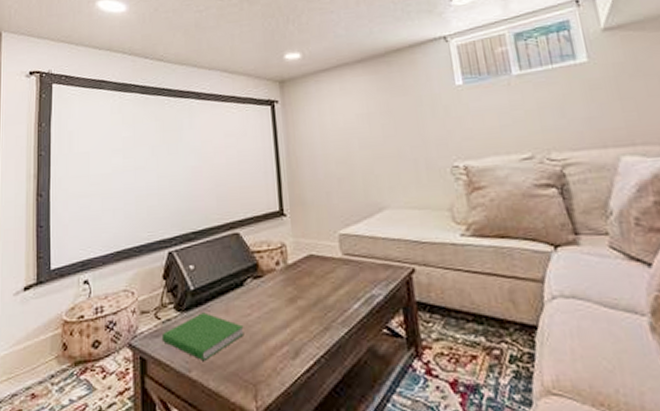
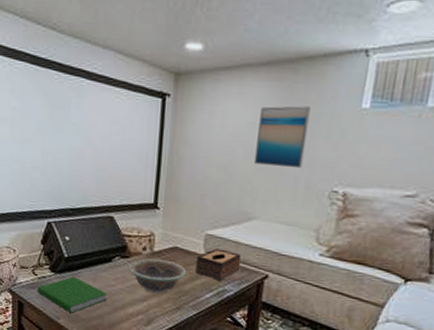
decorative bowl: none [263,271,327,316] -> present [128,258,186,295]
tissue box: none [334,248,383,287] -> present [195,248,242,282]
wall art: none [365,91,418,152] -> present [255,106,311,169]

